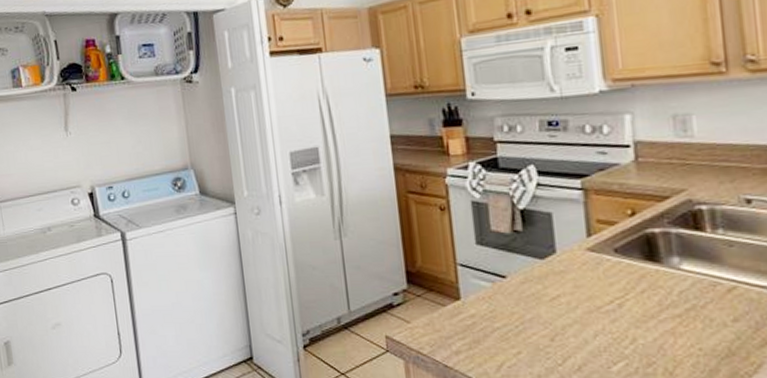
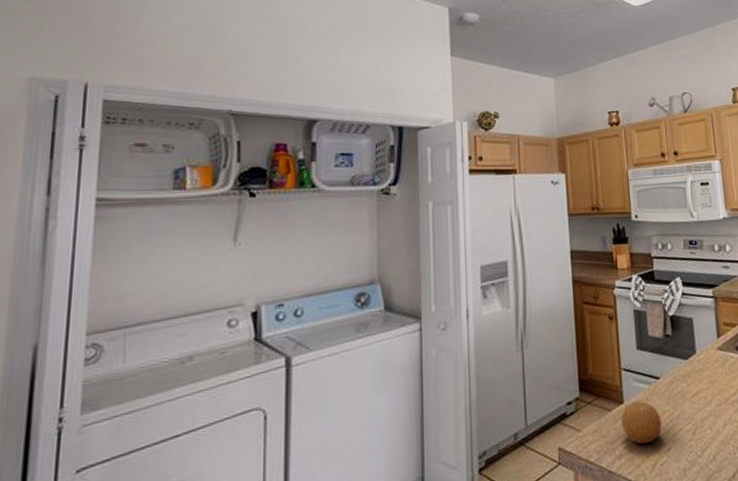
fruit: none [458,298,510,344] -> present [621,401,662,445]

